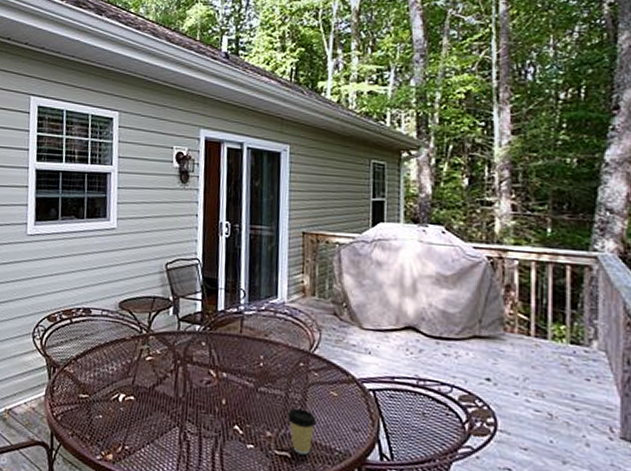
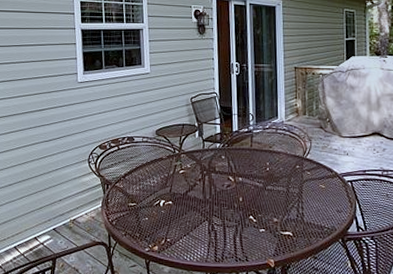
coffee cup: present [288,407,317,455] -> none [289,199,310,233]

